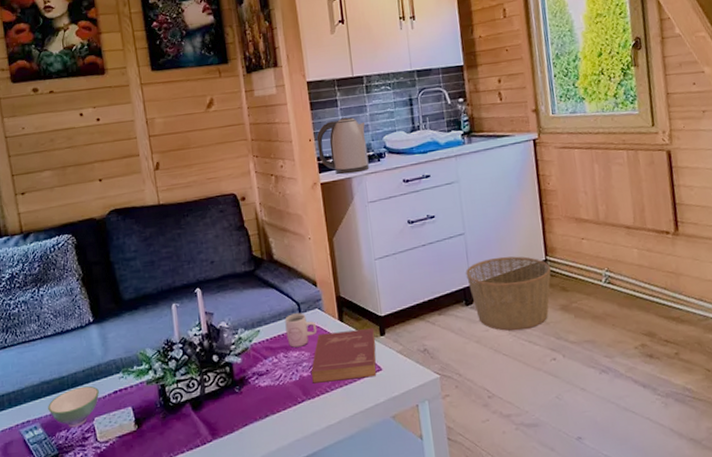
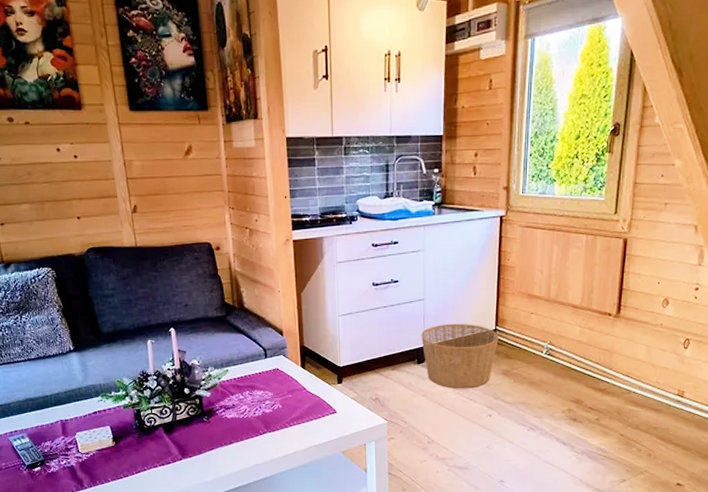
bowl: present [48,386,99,428] -> none [33,405,80,440]
mug: present [285,313,318,348] -> none [252,358,281,387]
book: present [310,328,377,384] -> none [272,376,333,419]
kettle: present [316,117,370,175] -> none [292,177,341,234]

